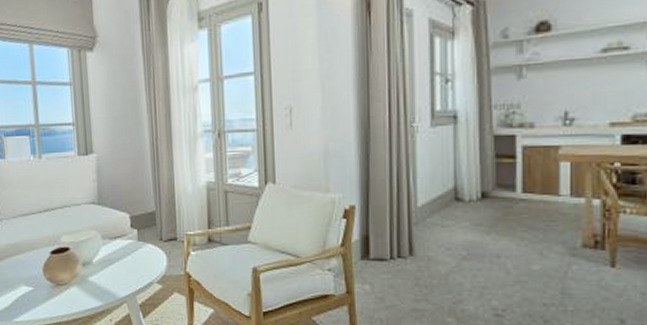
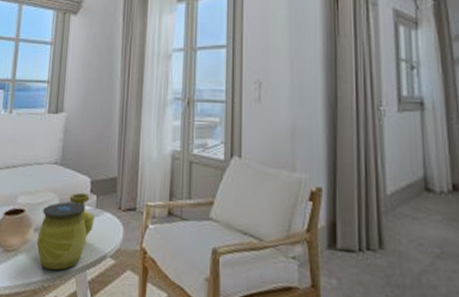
decorative vase: none [85,228,139,299] -> present [36,192,96,271]

